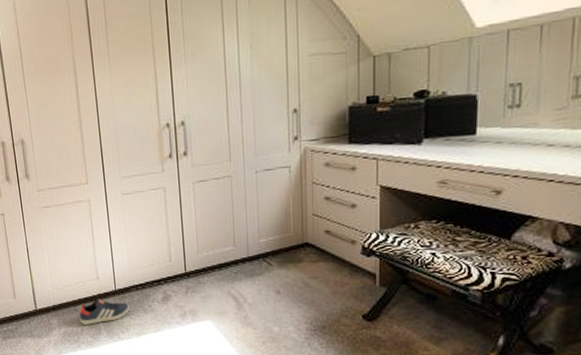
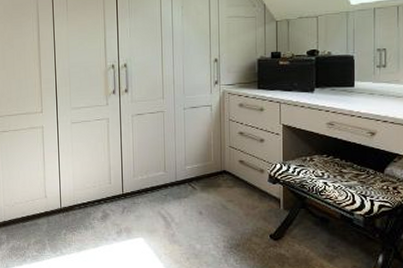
sneaker: present [79,297,130,325] -> none [26,215,72,240]

